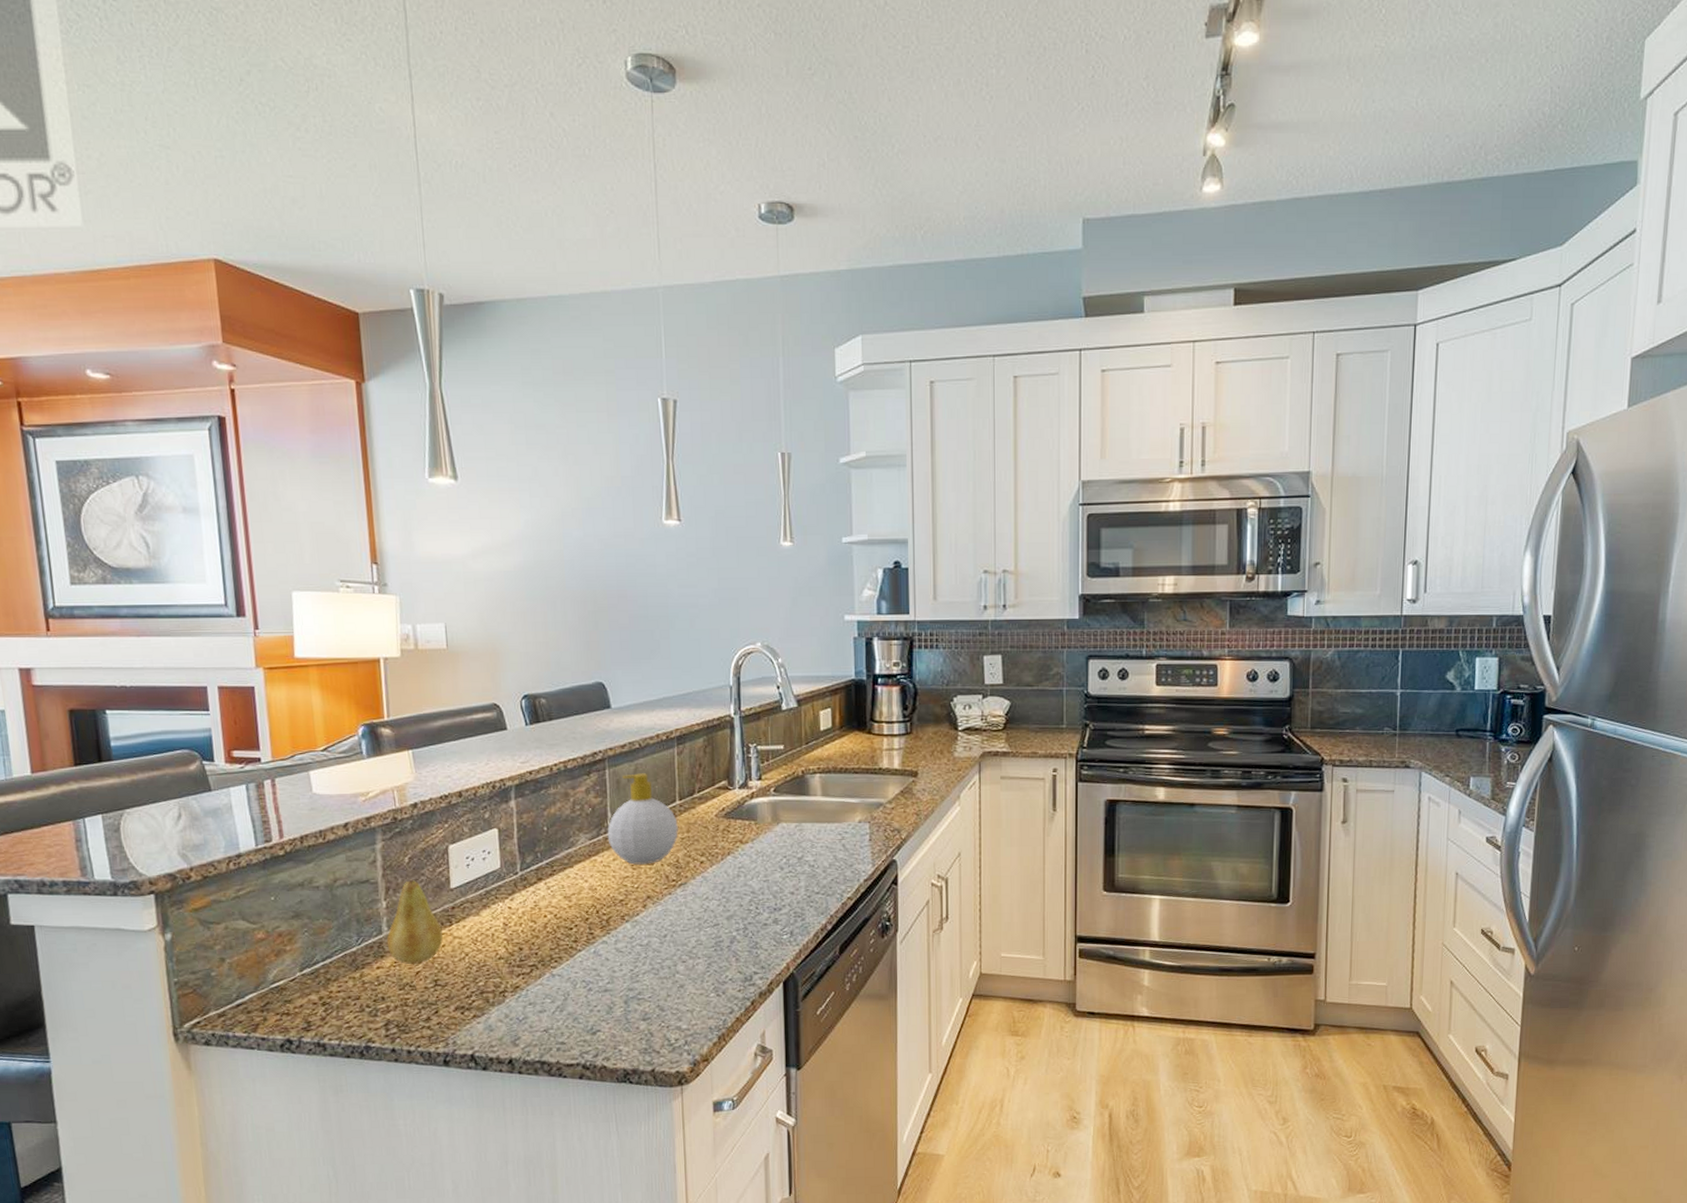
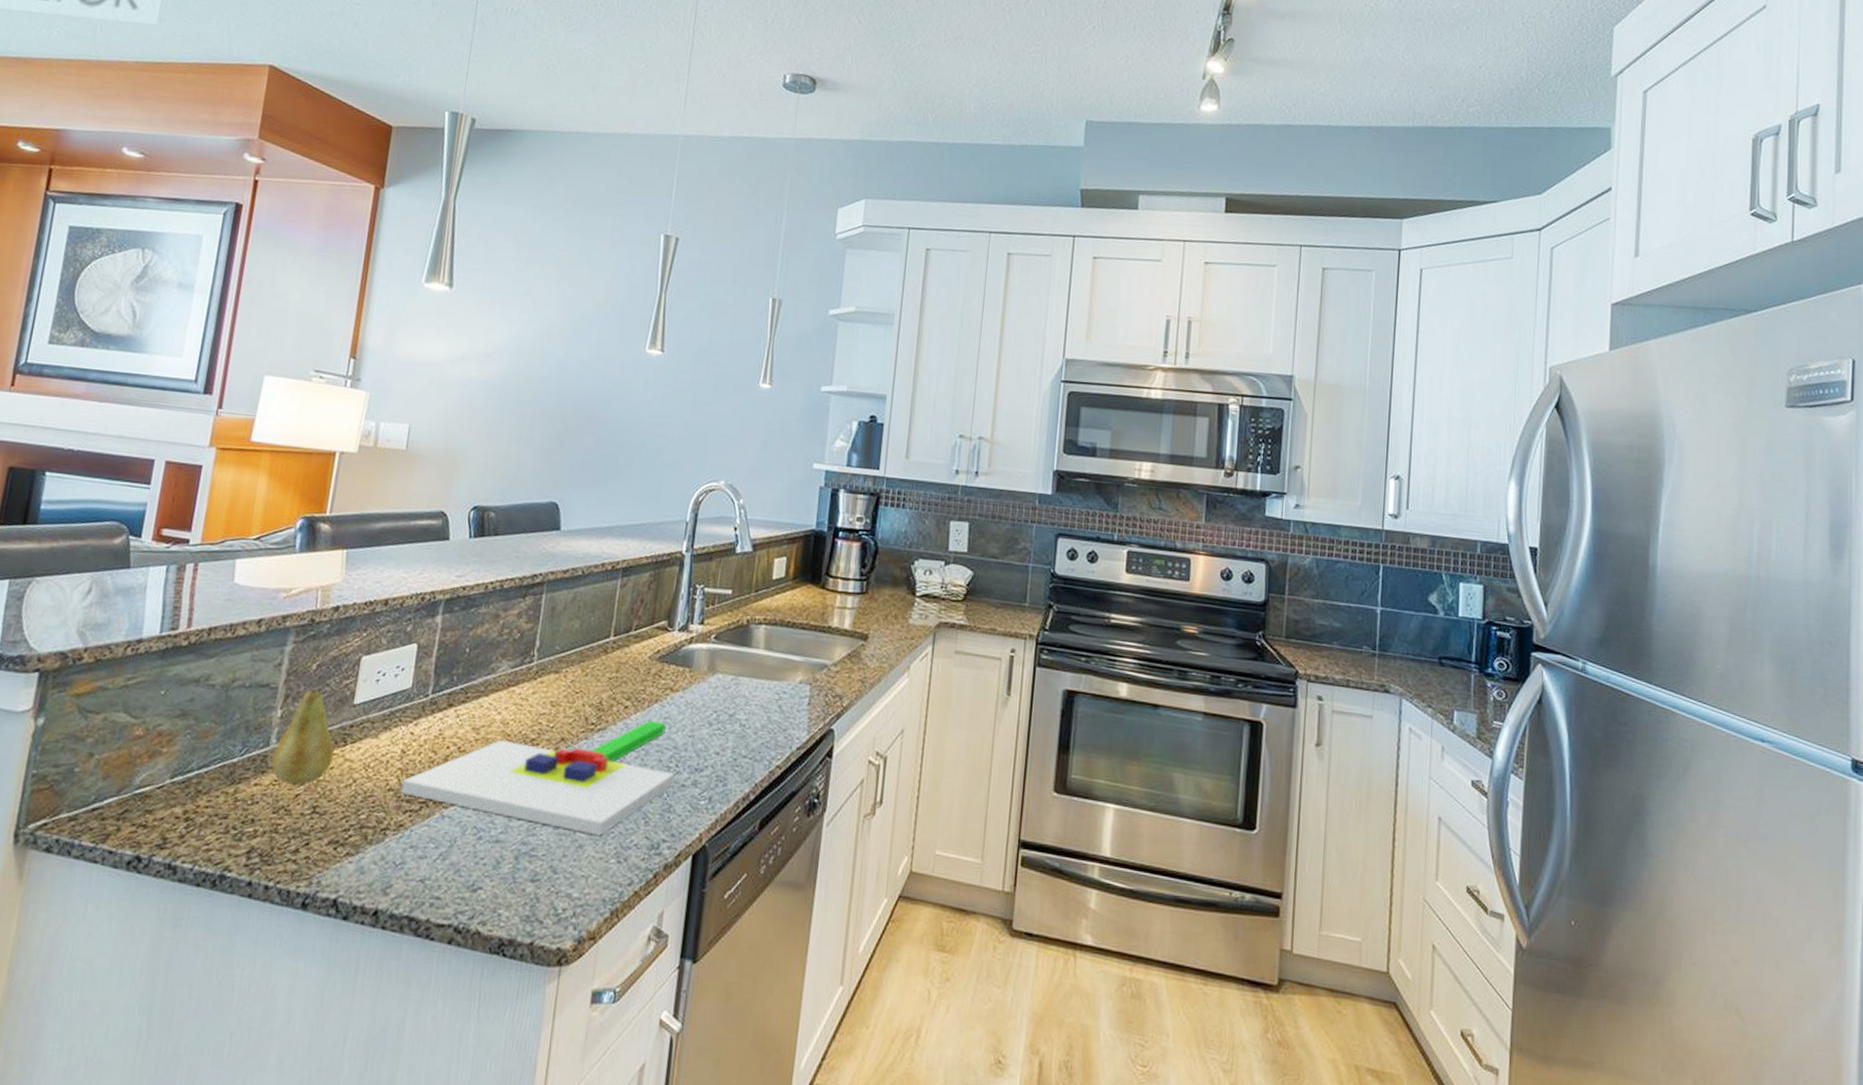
chopping board: none [509,871,757,976] -> present [400,720,675,836]
soap bottle: present [607,773,678,865] -> none [531,602,608,703]

